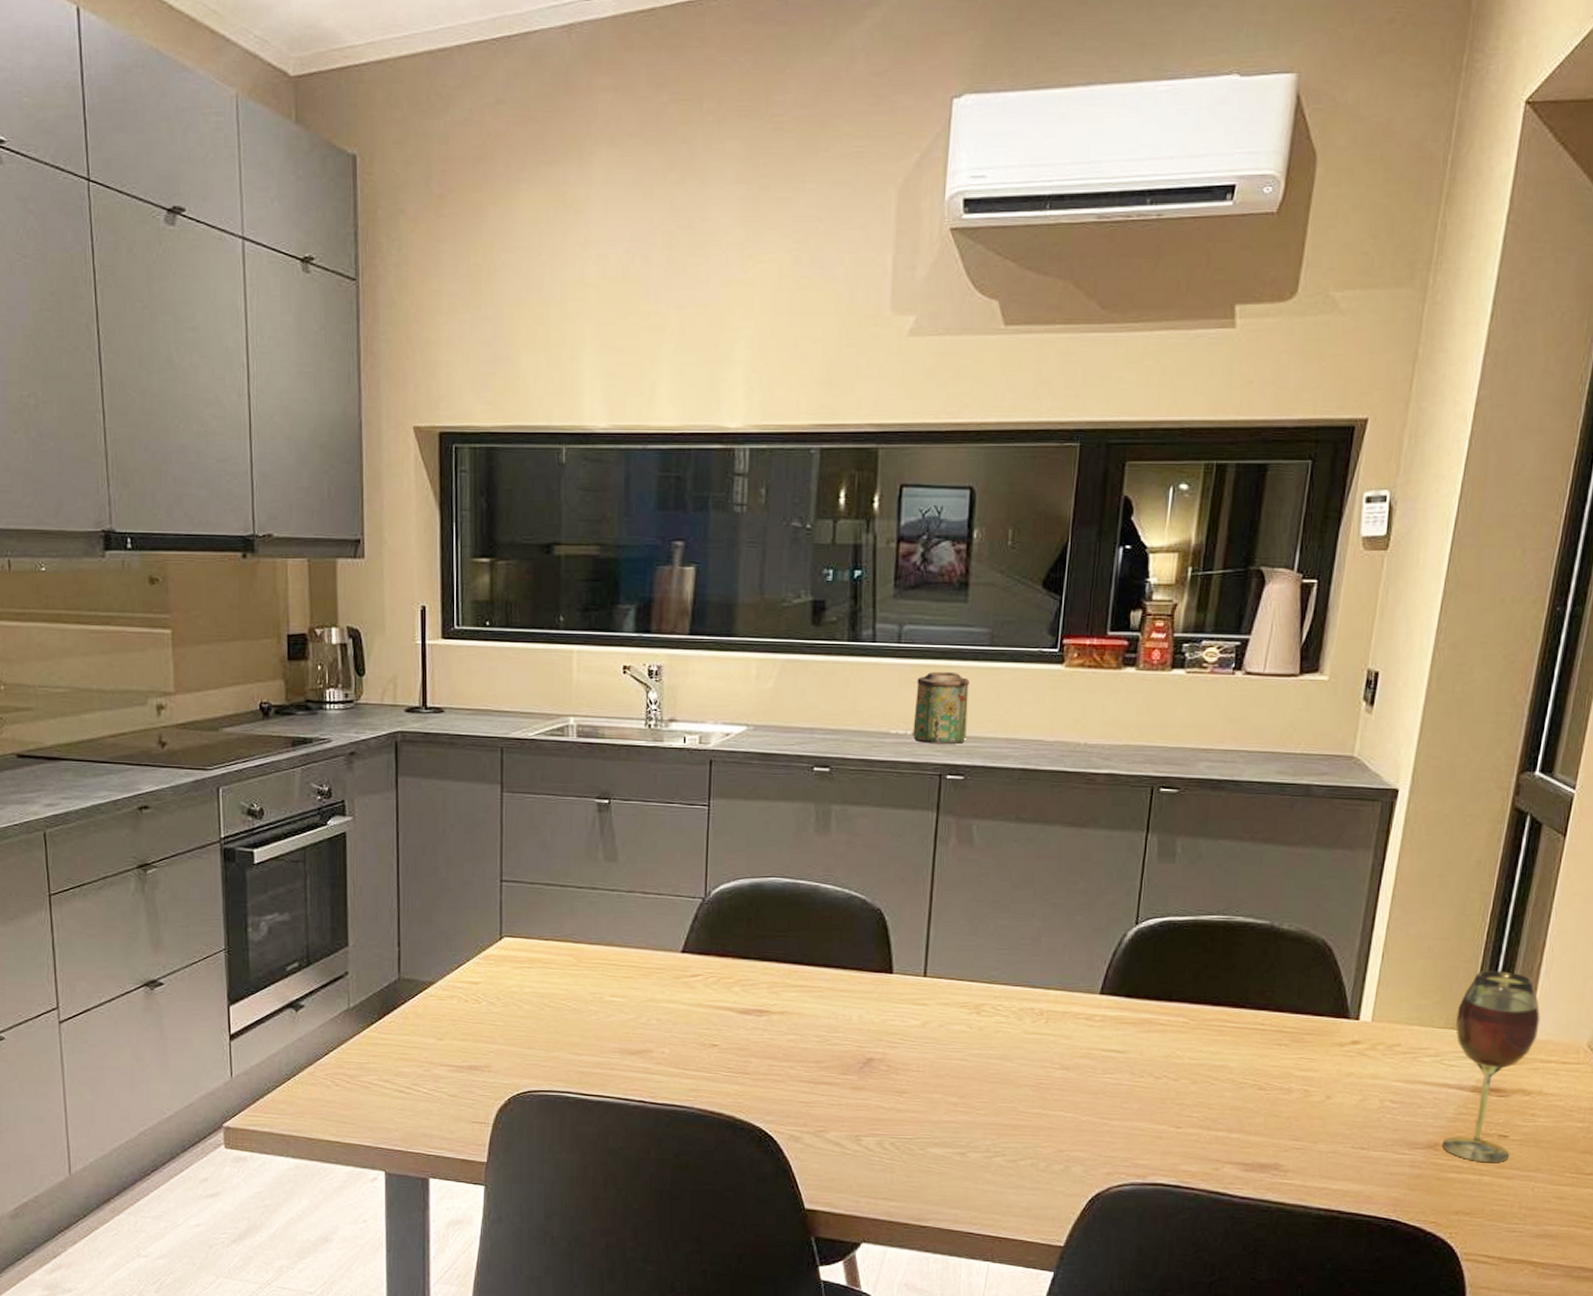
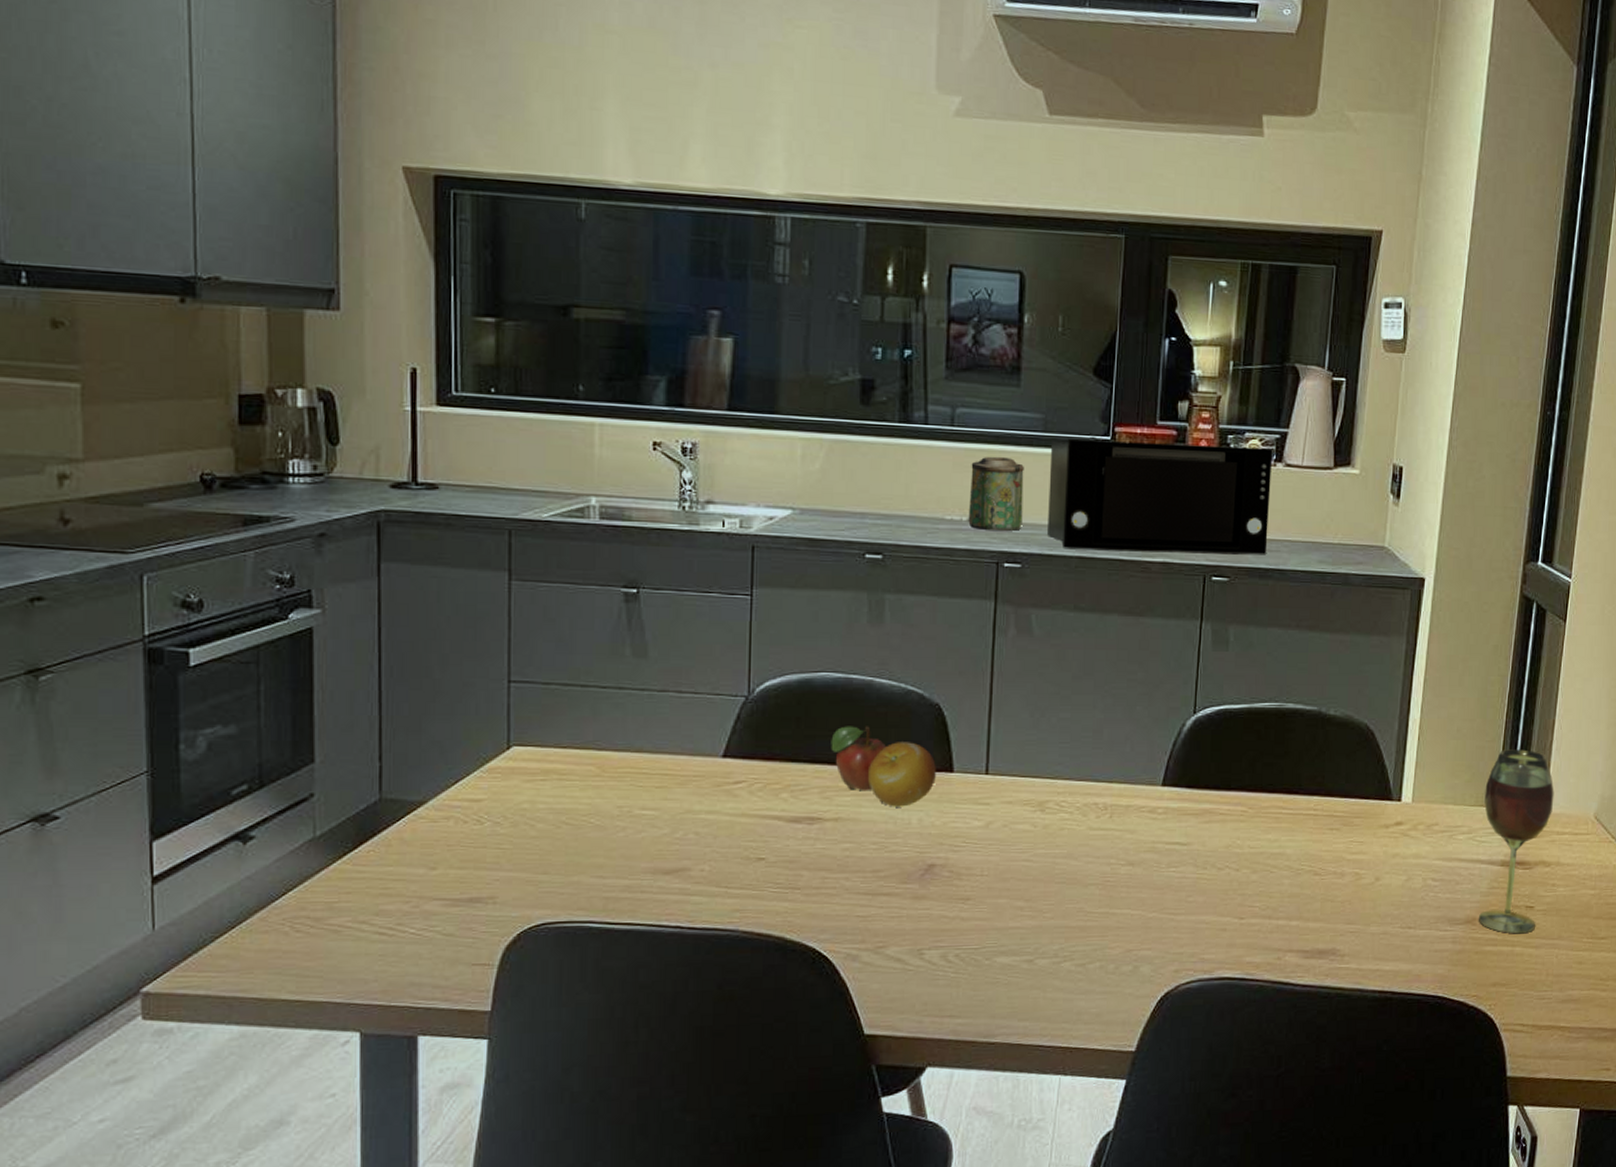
fruit: none [778,927,831,988] -> present [831,726,887,792]
fruit: none [812,943,876,1004] -> present [867,742,936,807]
microwave: none [990,653,1232,765] -> present [1046,439,1273,554]

